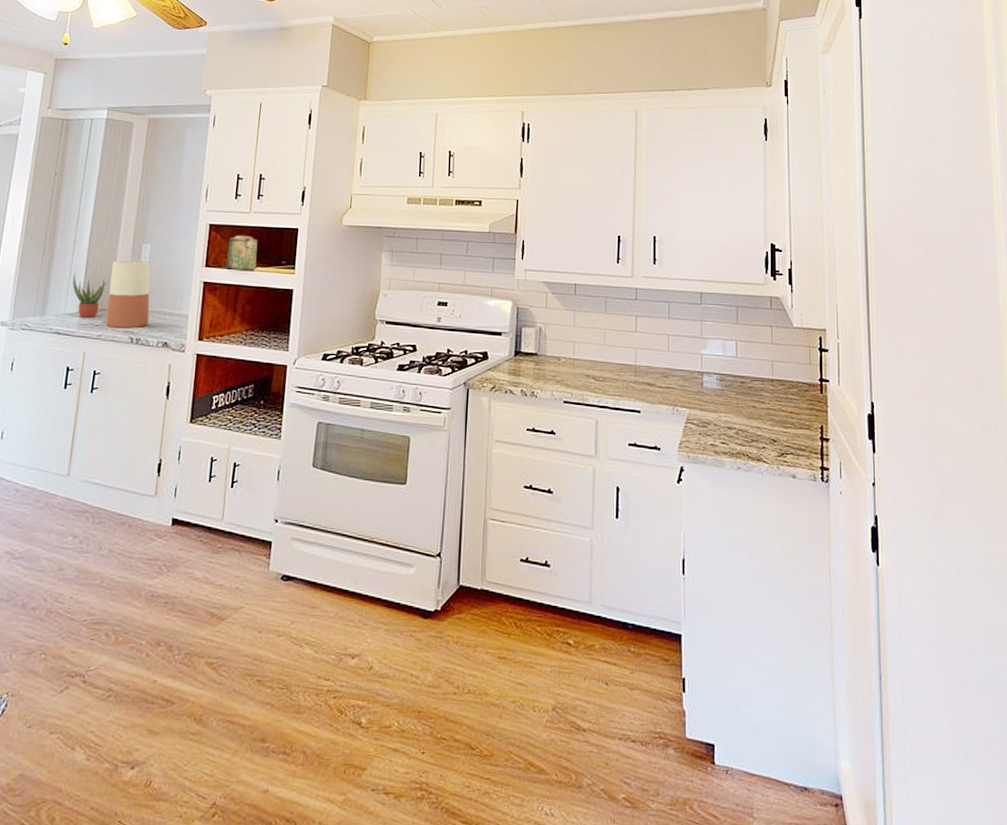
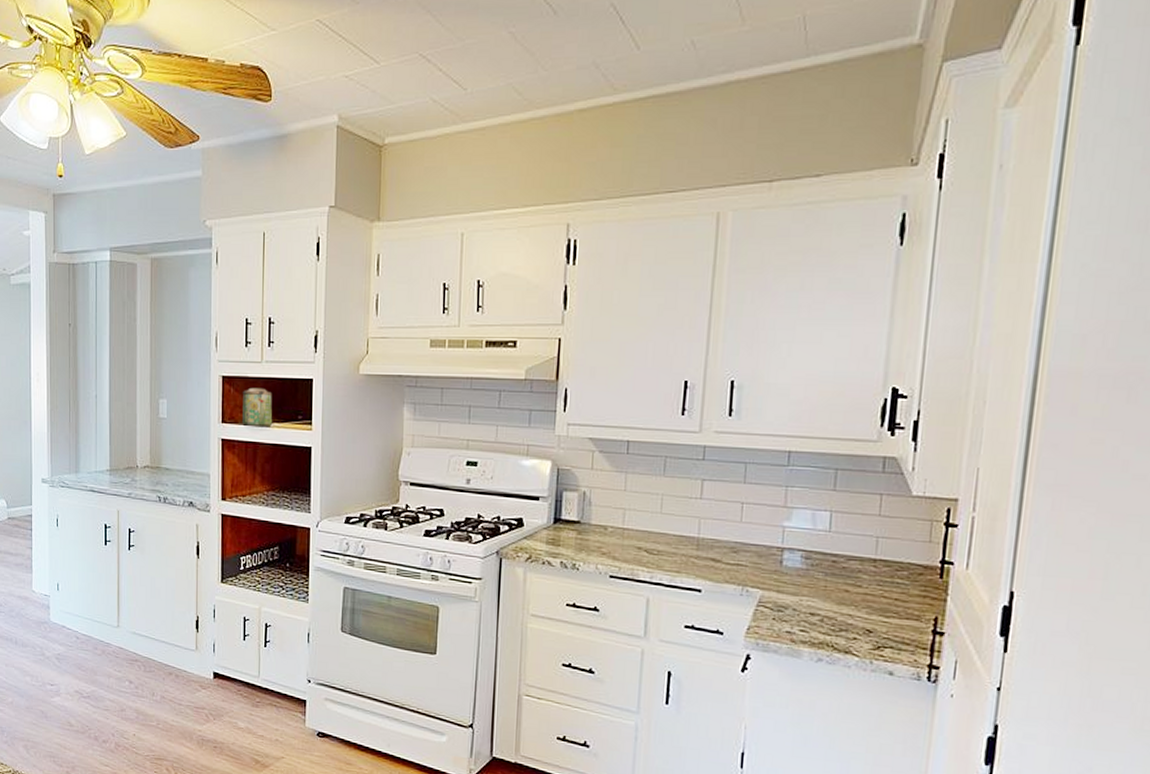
potted plant: present [72,273,108,319] -> none [99,430,131,477]
vase: present [105,260,151,329] -> none [133,416,174,487]

